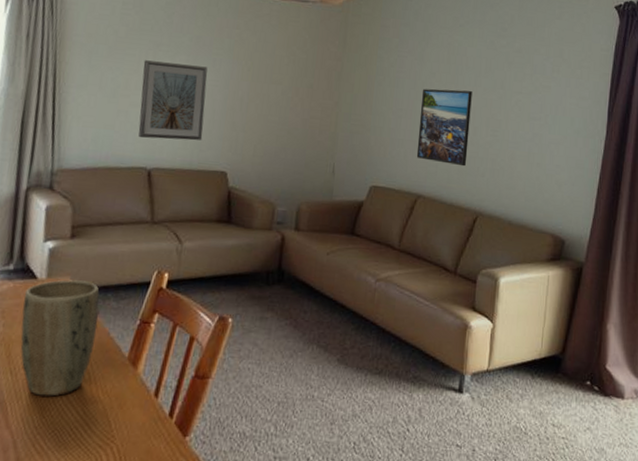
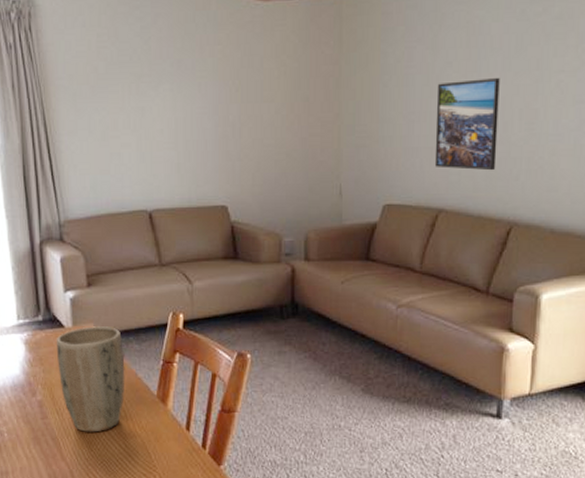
picture frame: present [138,60,208,141] -> none [128,93,198,180]

